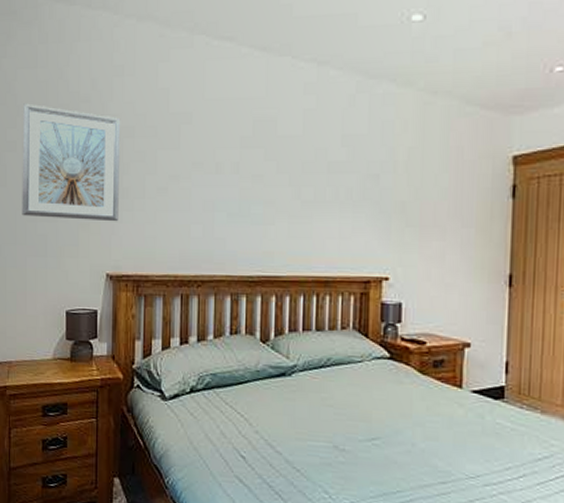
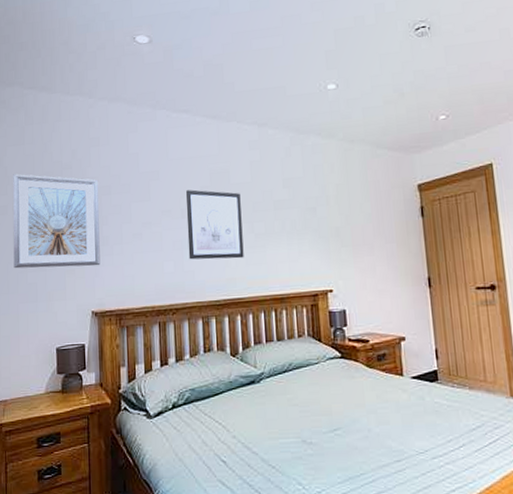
wall art: none [220,139,288,229] -> present [186,190,244,260]

